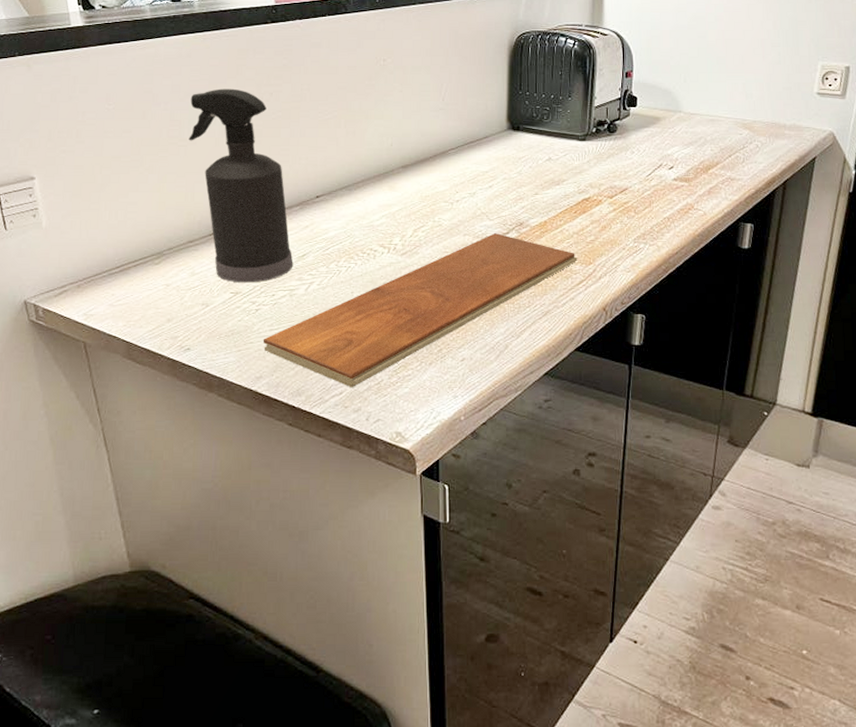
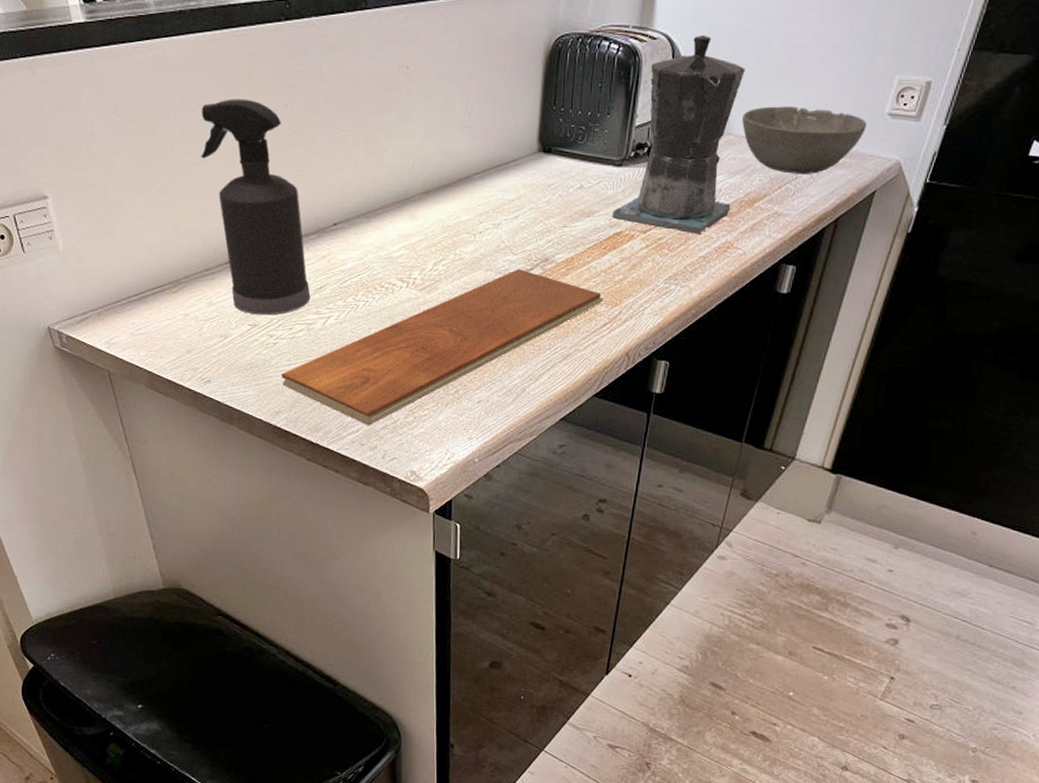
coffee maker: none [580,31,688,198] -> present [612,34,745,234]
bowl: none [689,88,800,144] -> present [741,106,867,174]

